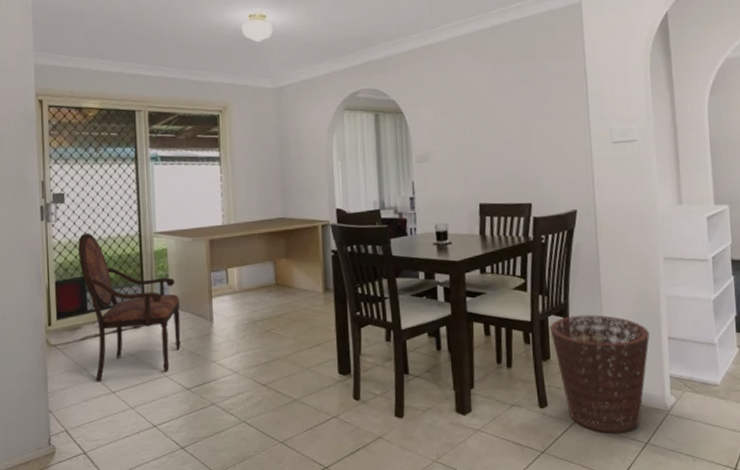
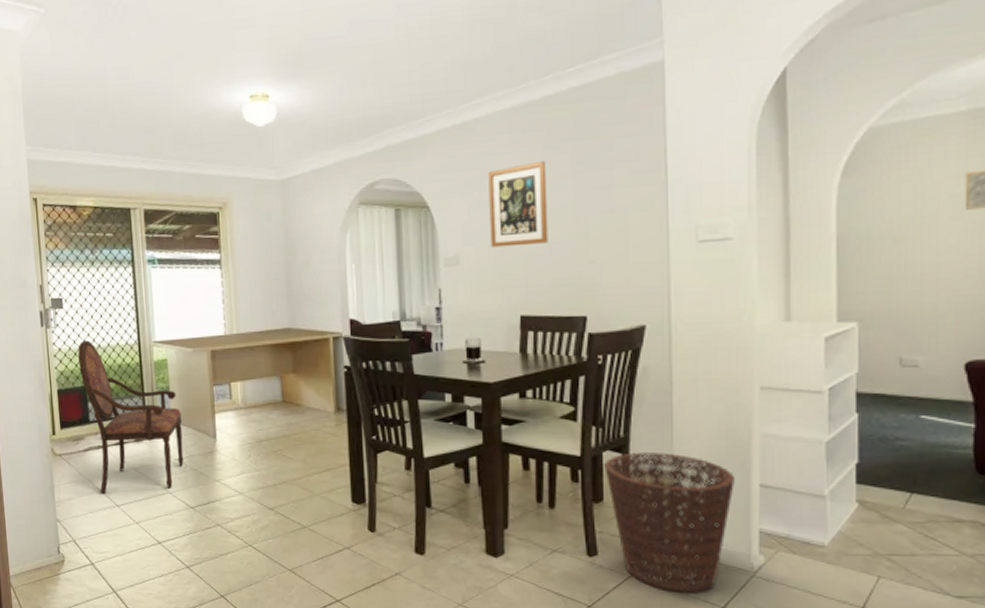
wall art: none [451,77,500,147] -> present [488,161,548,248]

